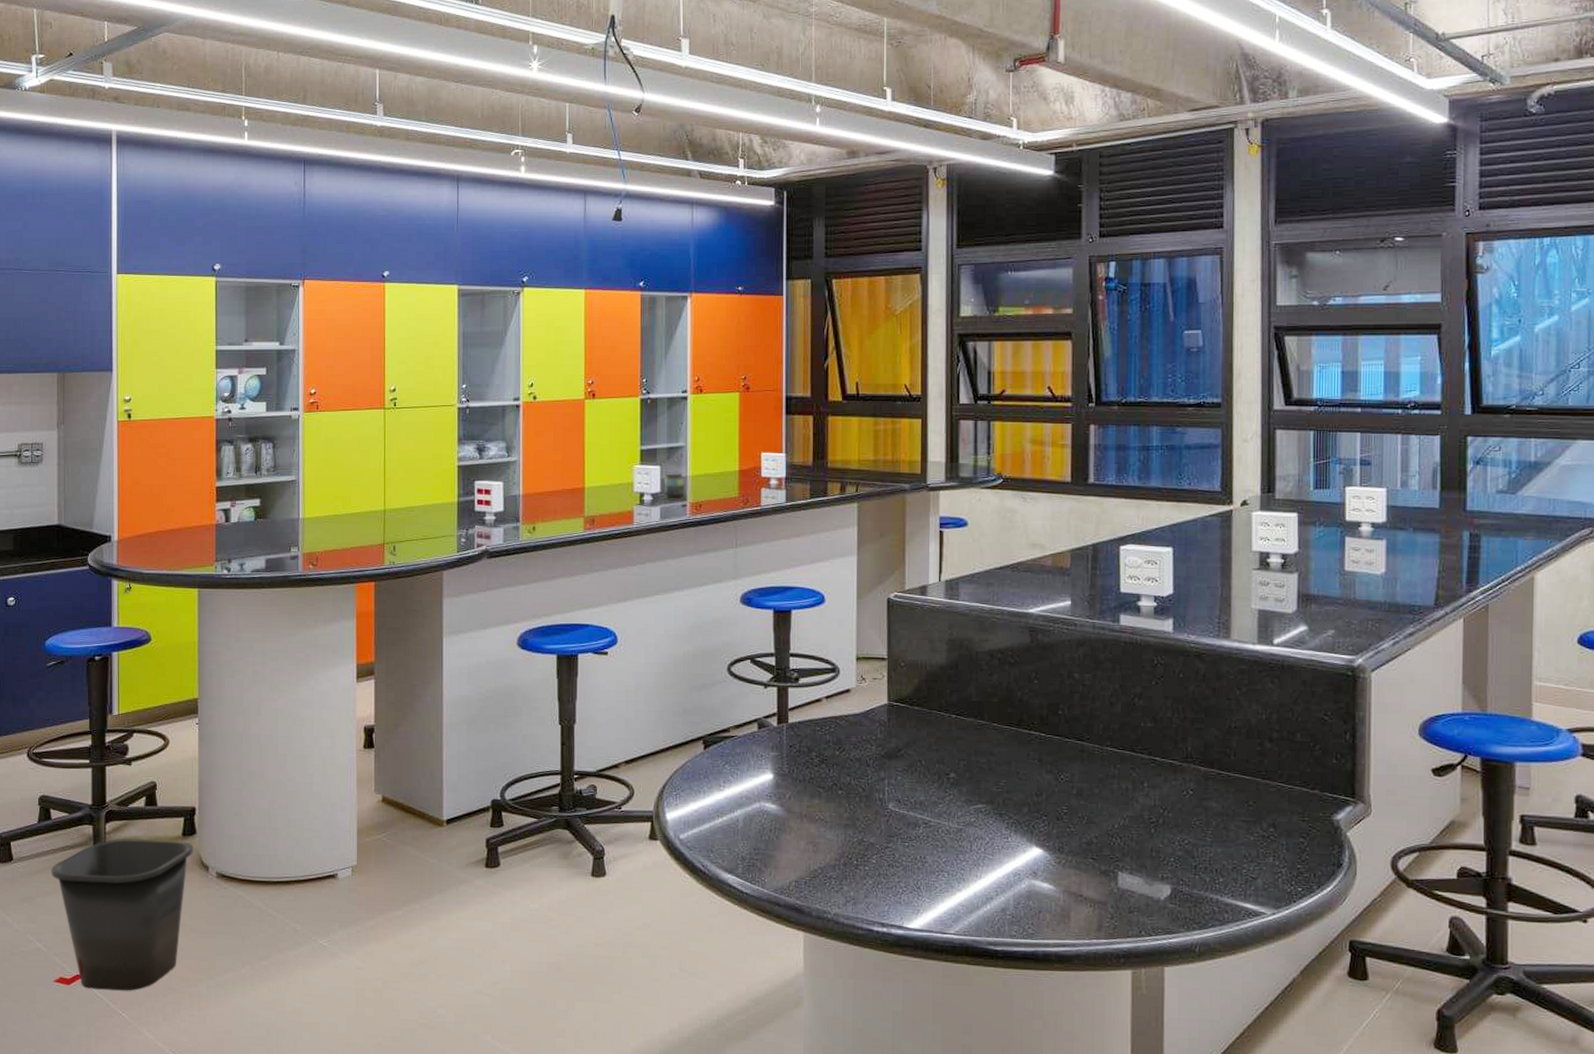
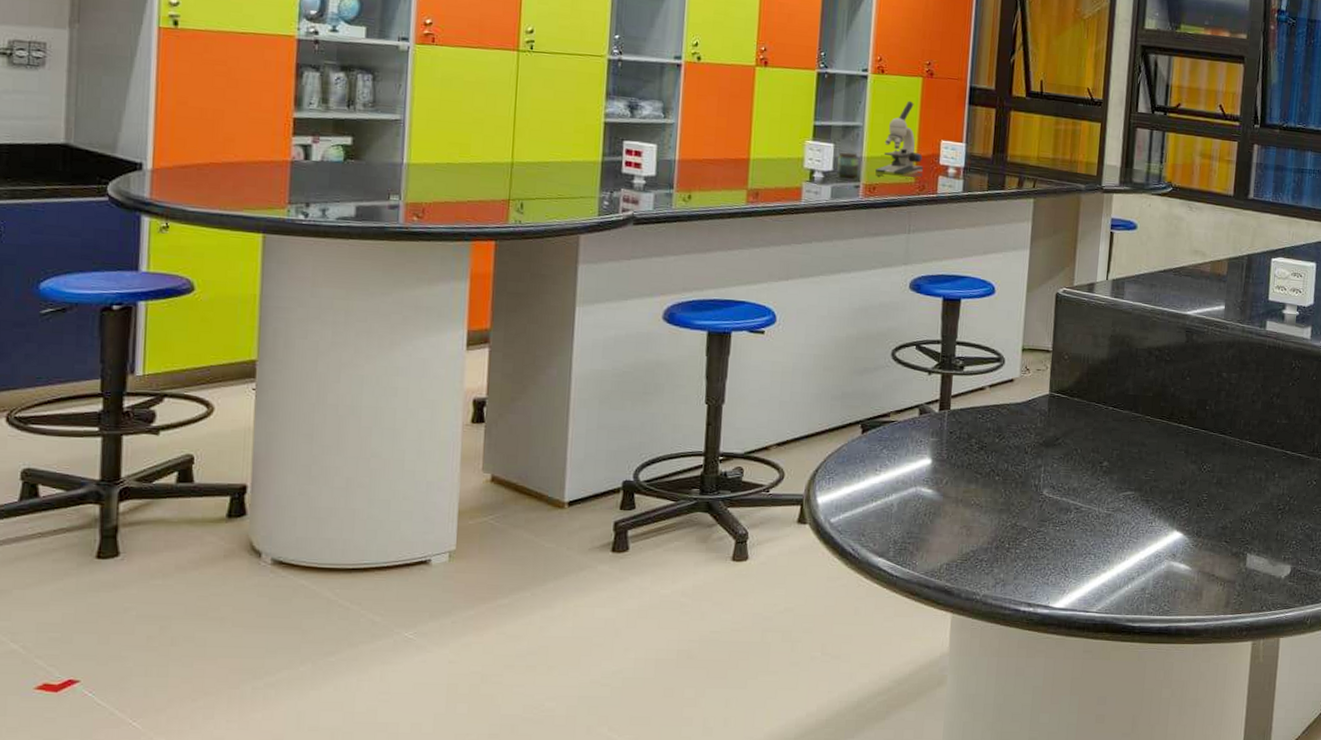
waste bin: present [51,838,193,991] -> none [36,520,242,697]
microscope: none [701,417,747,495] -> present [875,100,924,179]

